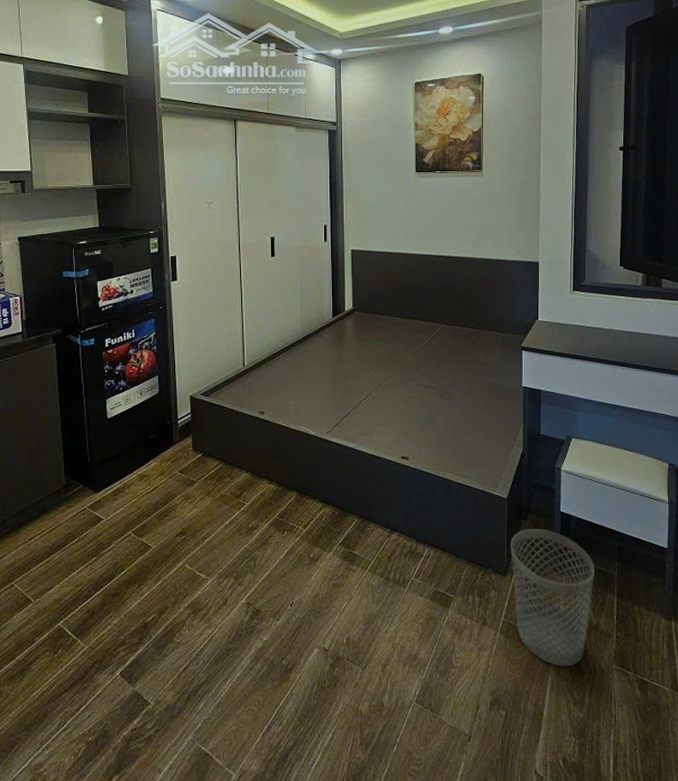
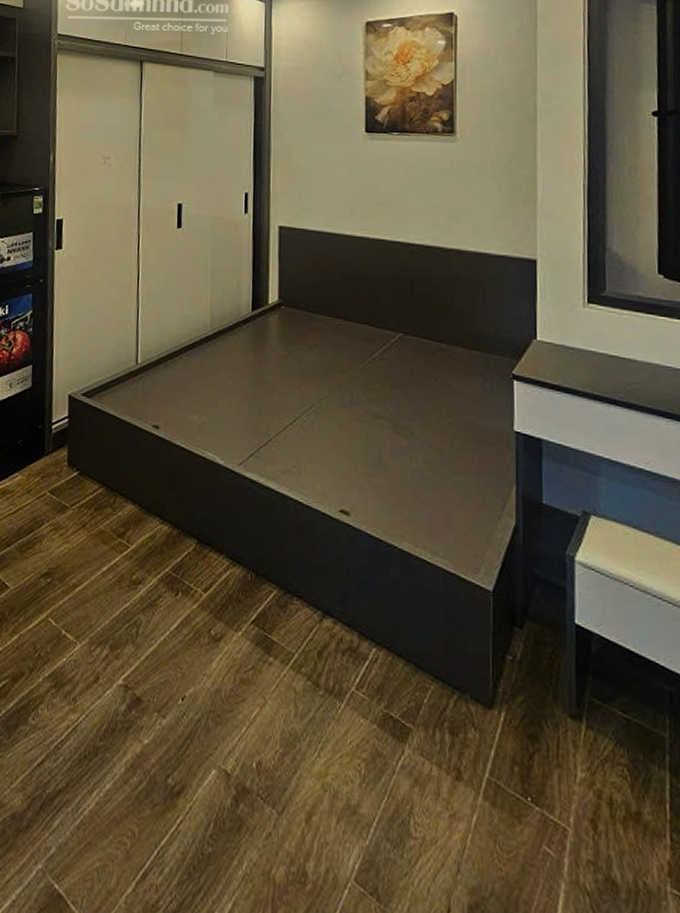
wastebasket: present [511,529,594,667] -> none [498,642,632,874]

